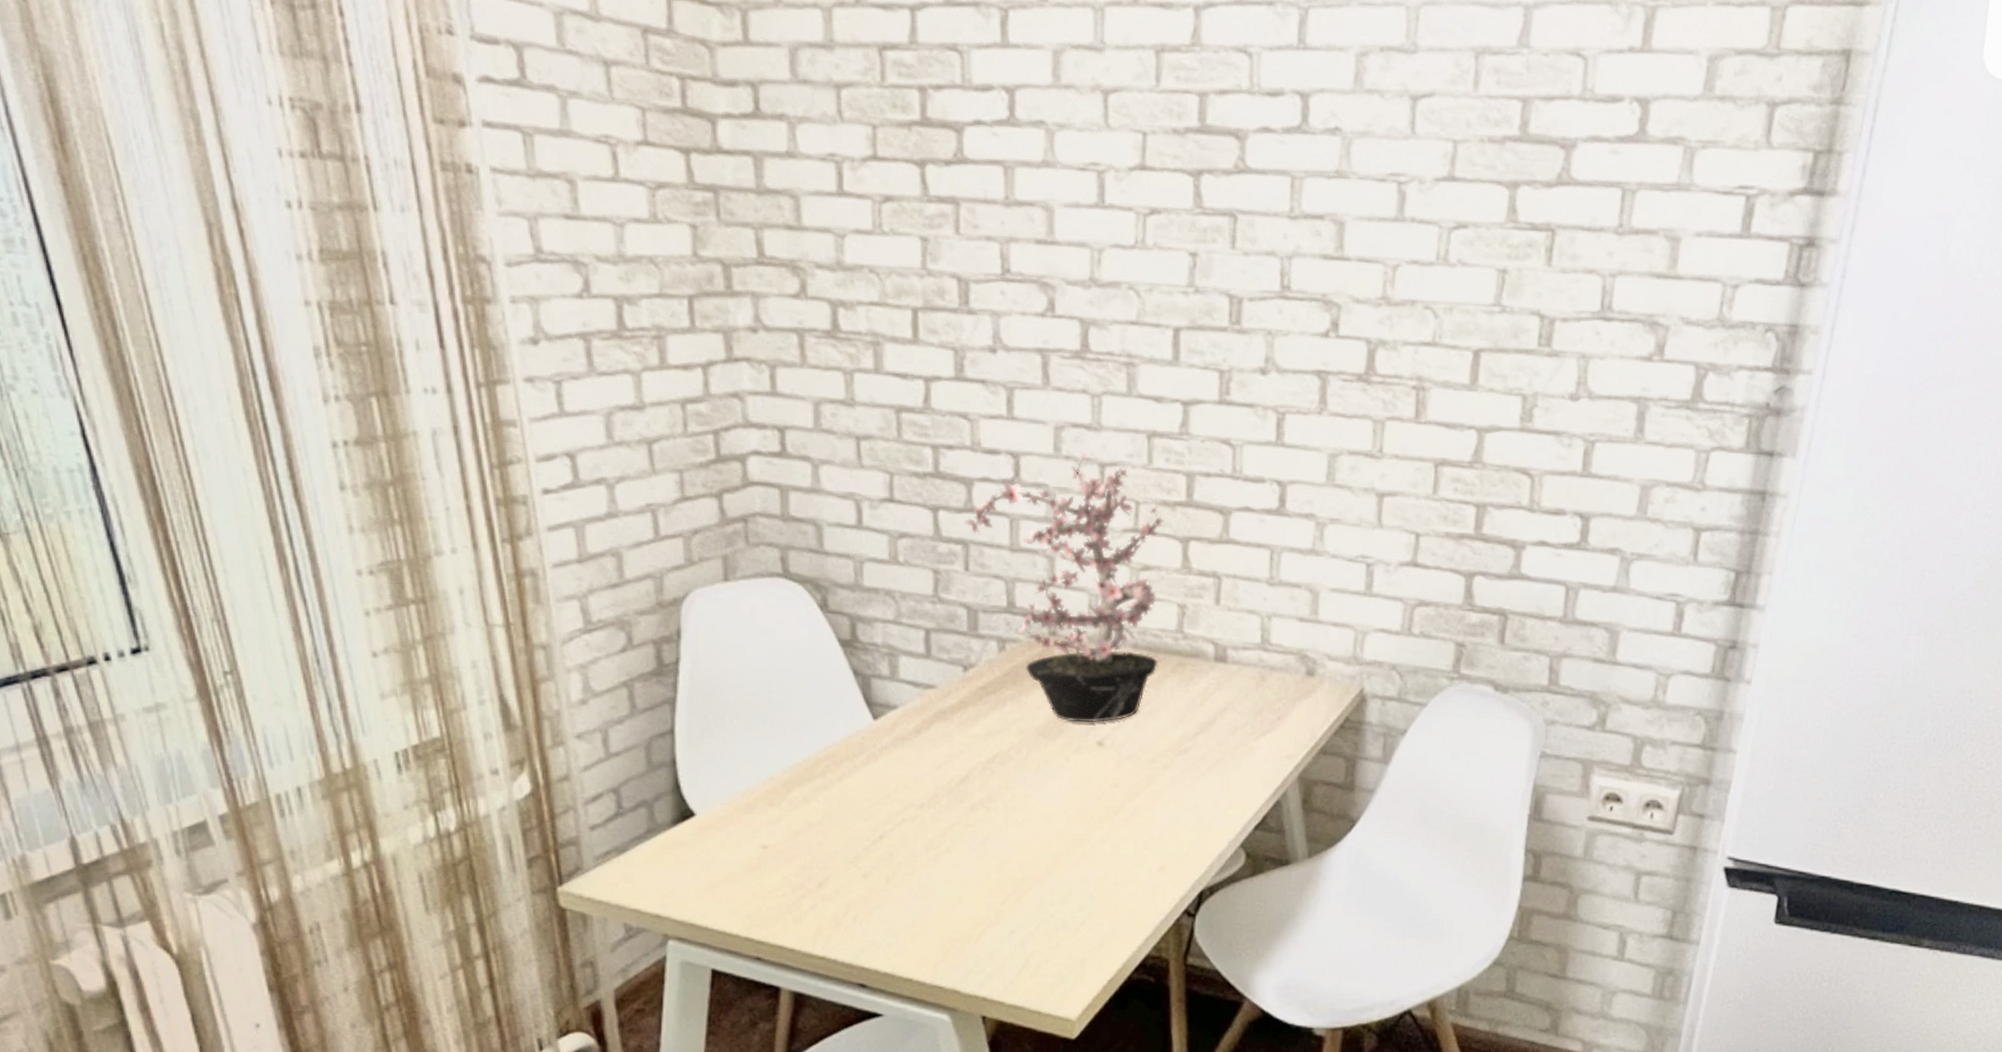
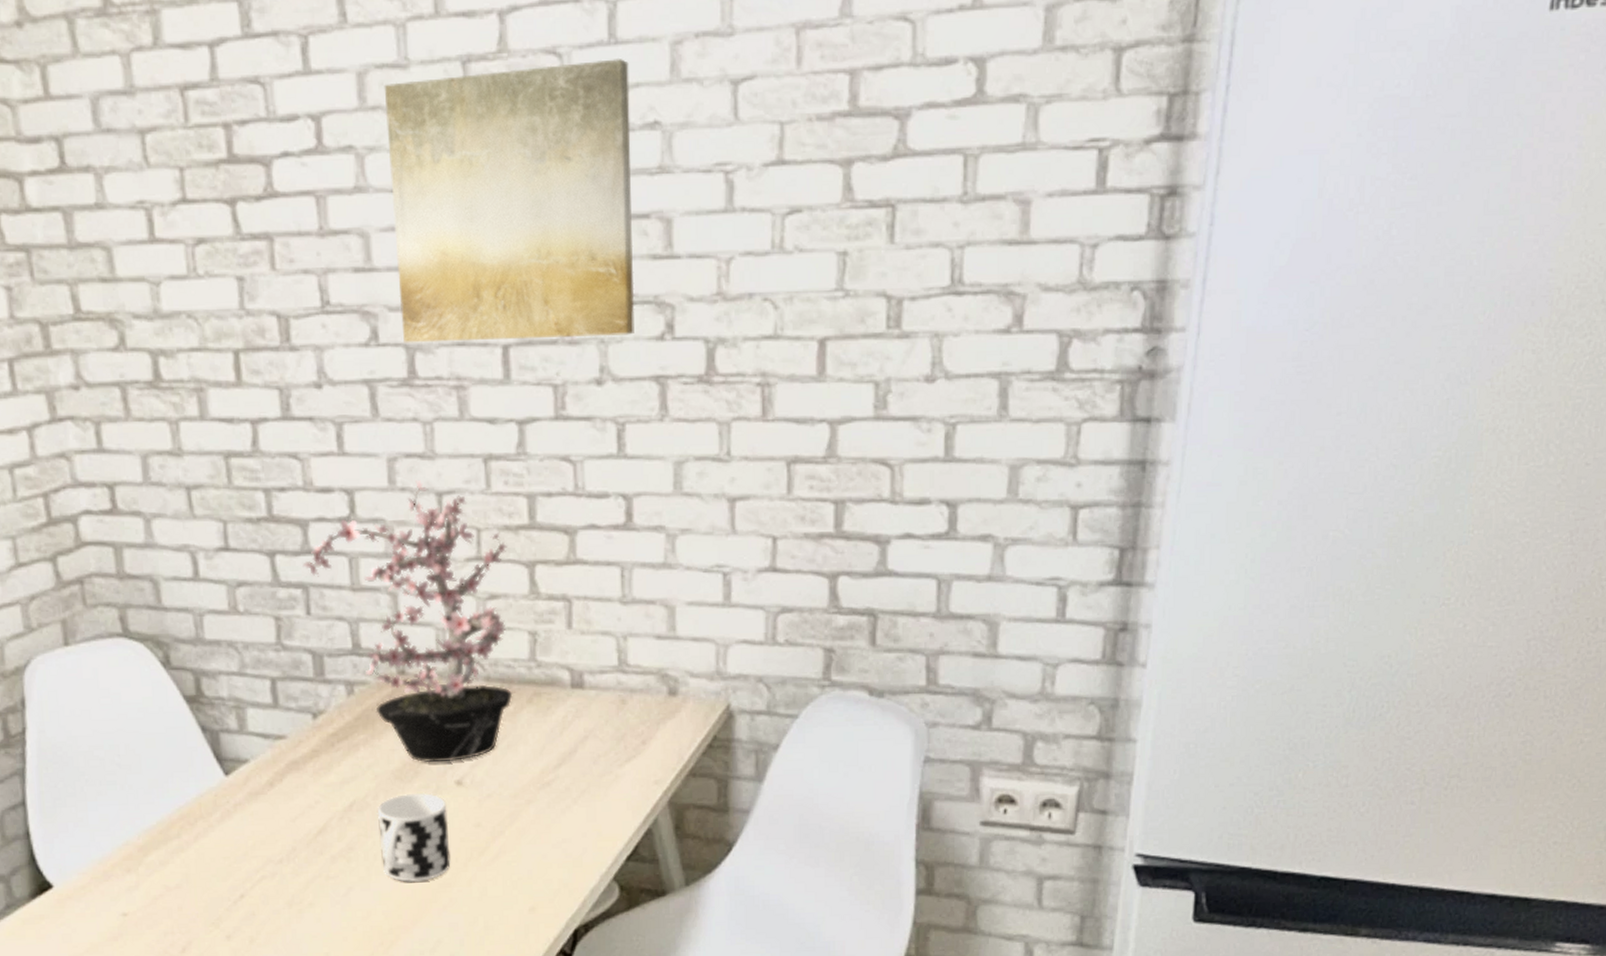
cup: none [1019,750,1088,835] -> present [377,792,451,882]
wall art: none [1077,63,1315,329] -> present [384,59,635,343]

